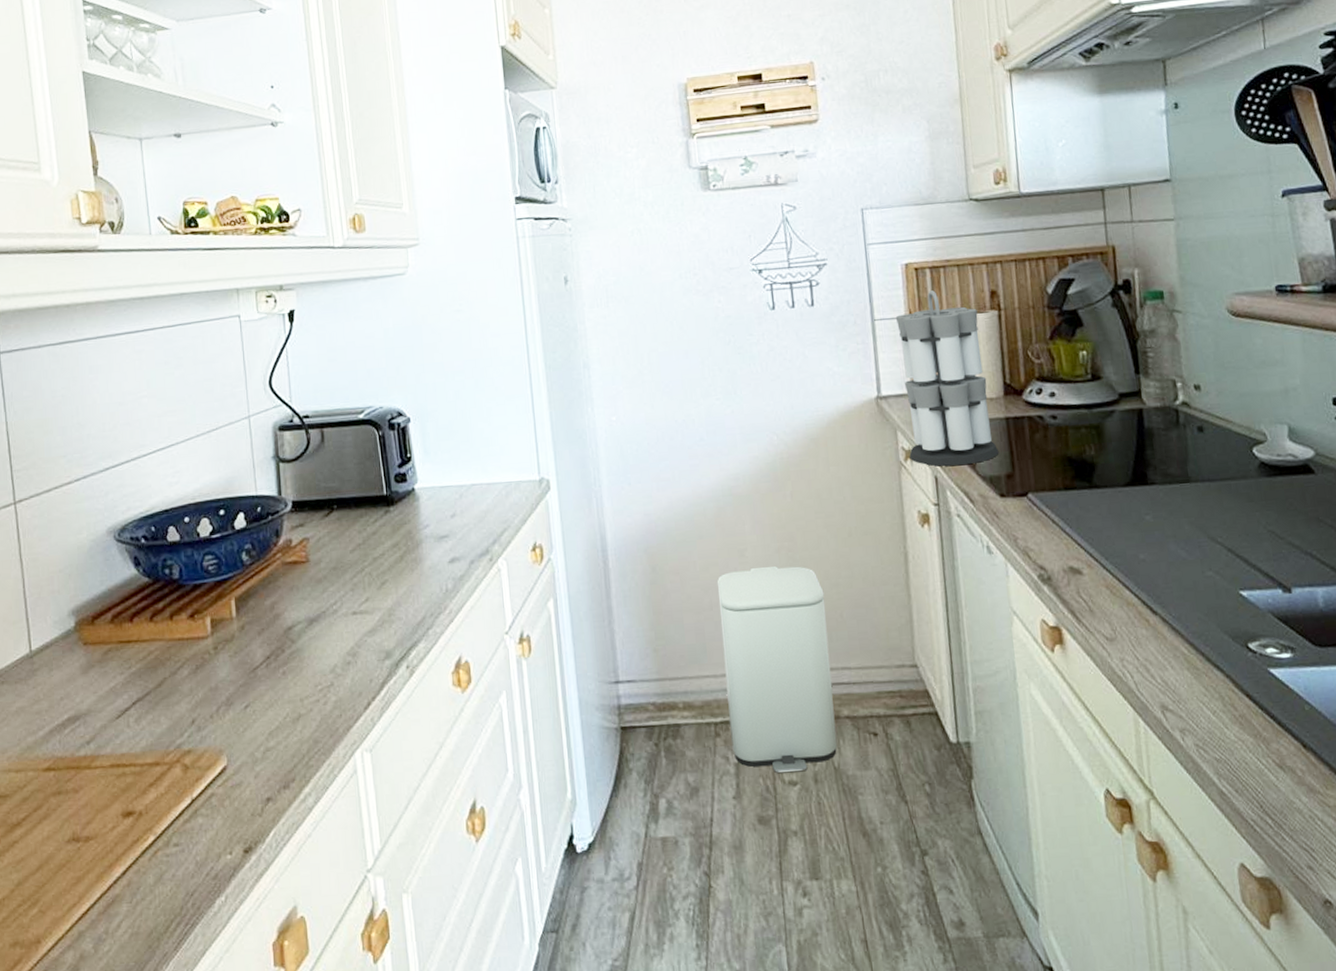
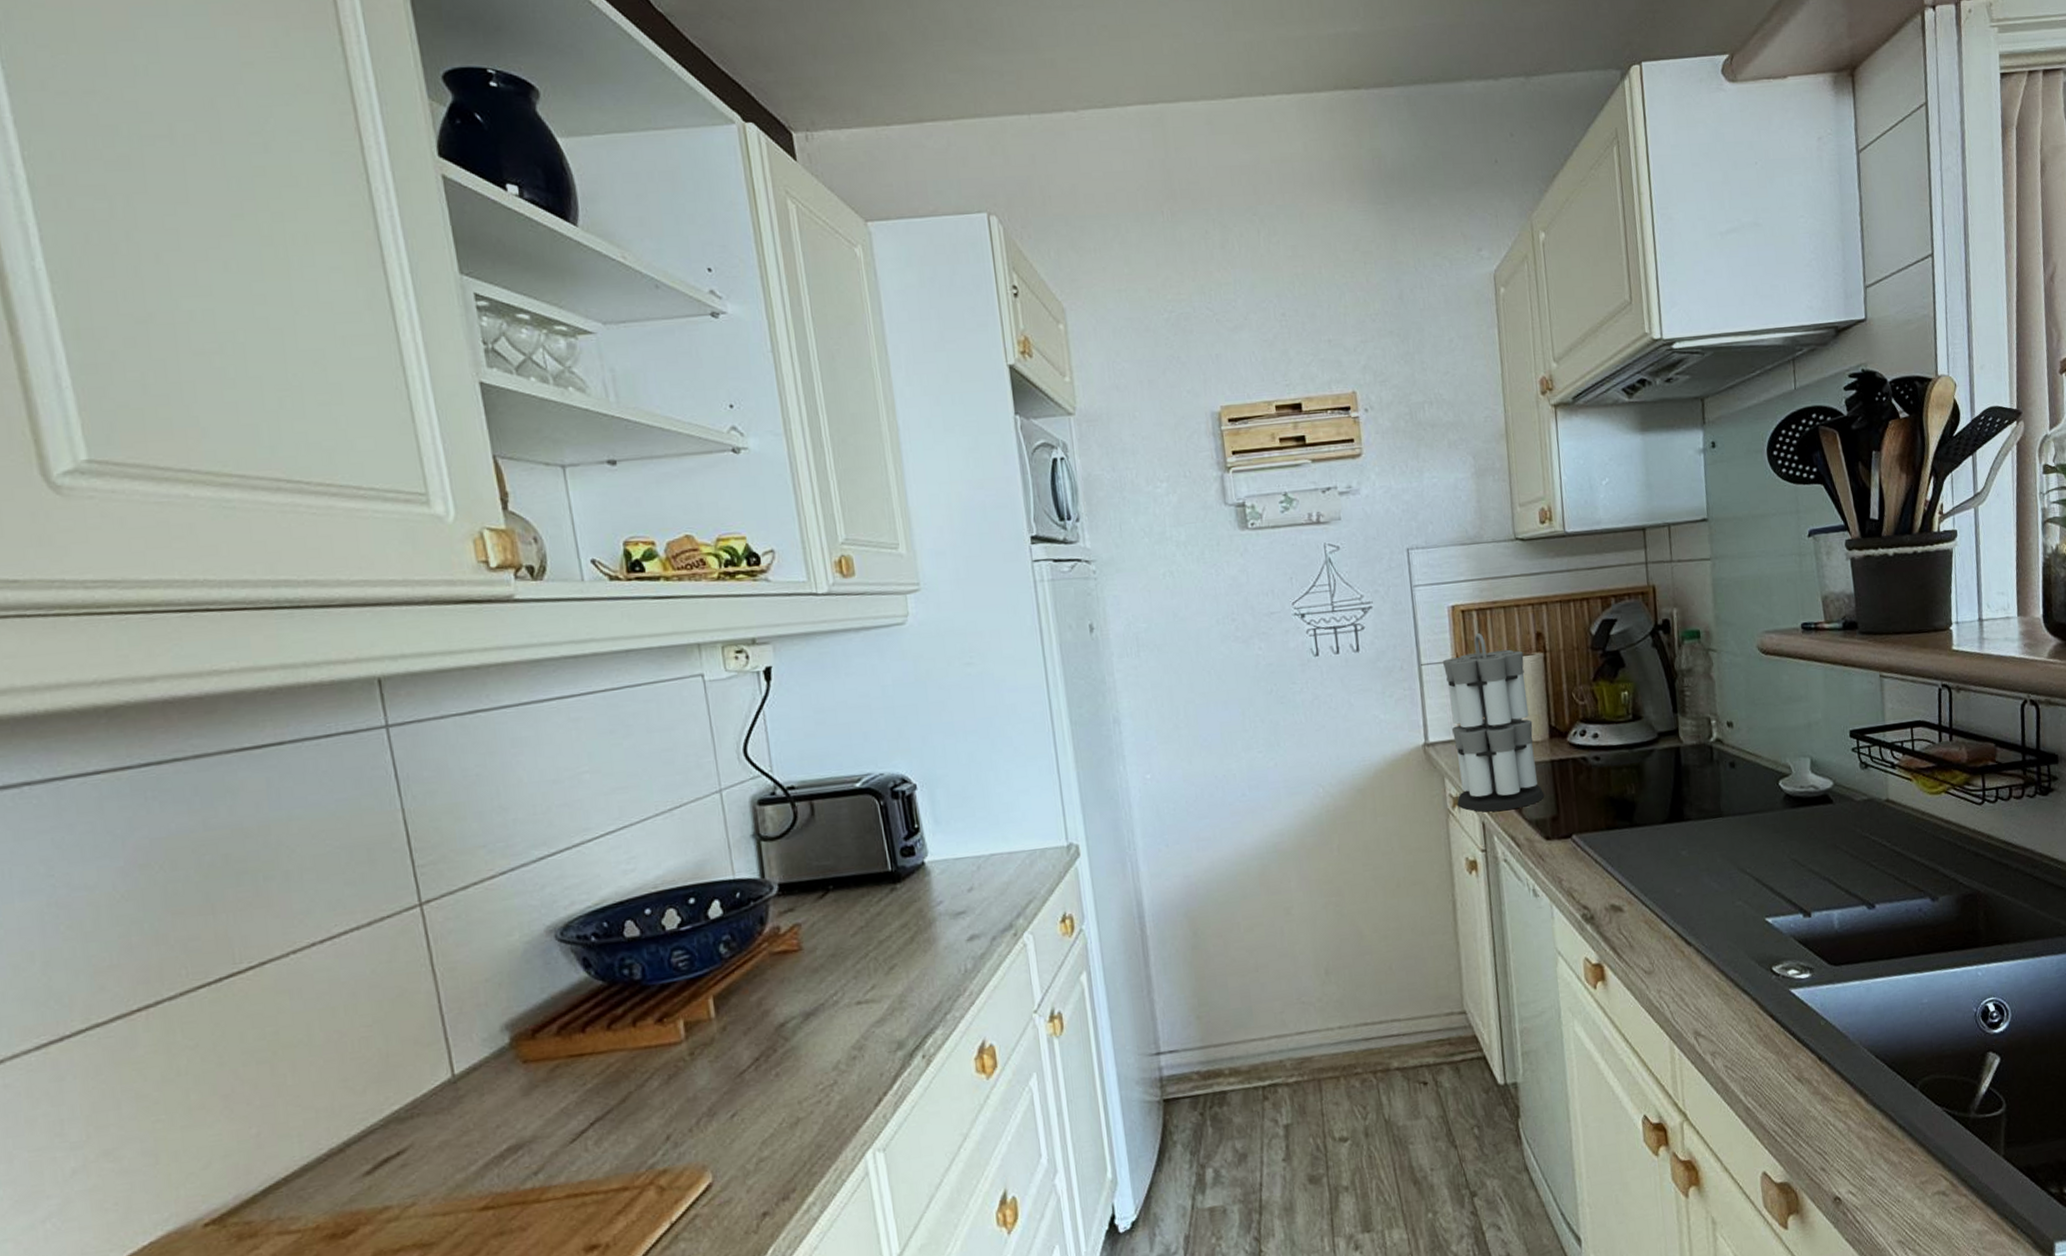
pedal bin: present [716,566,838,774] -> none [1262,921,1388,1132]

